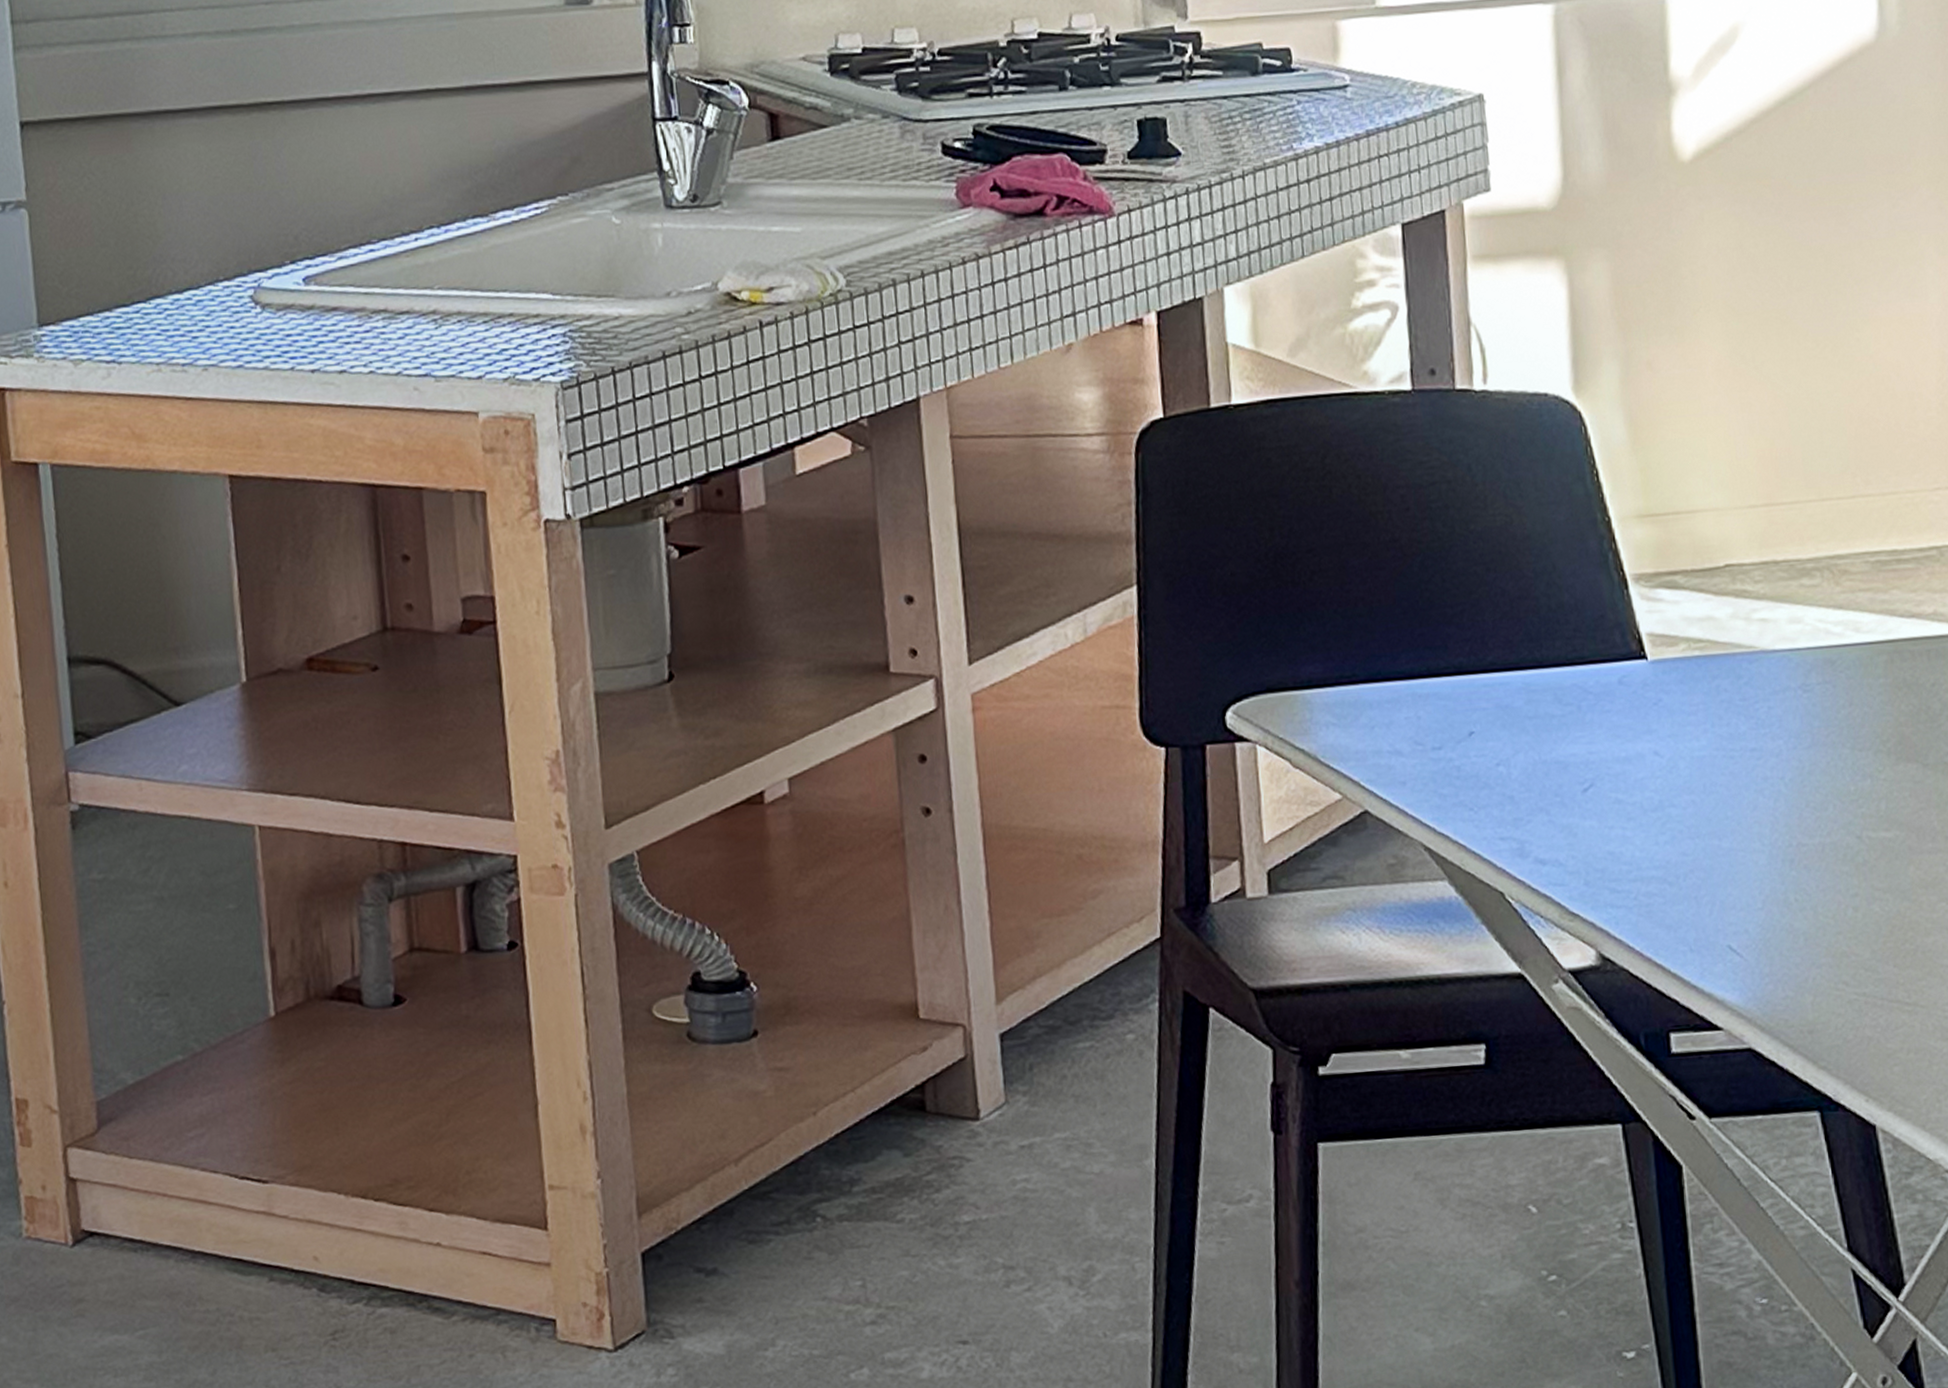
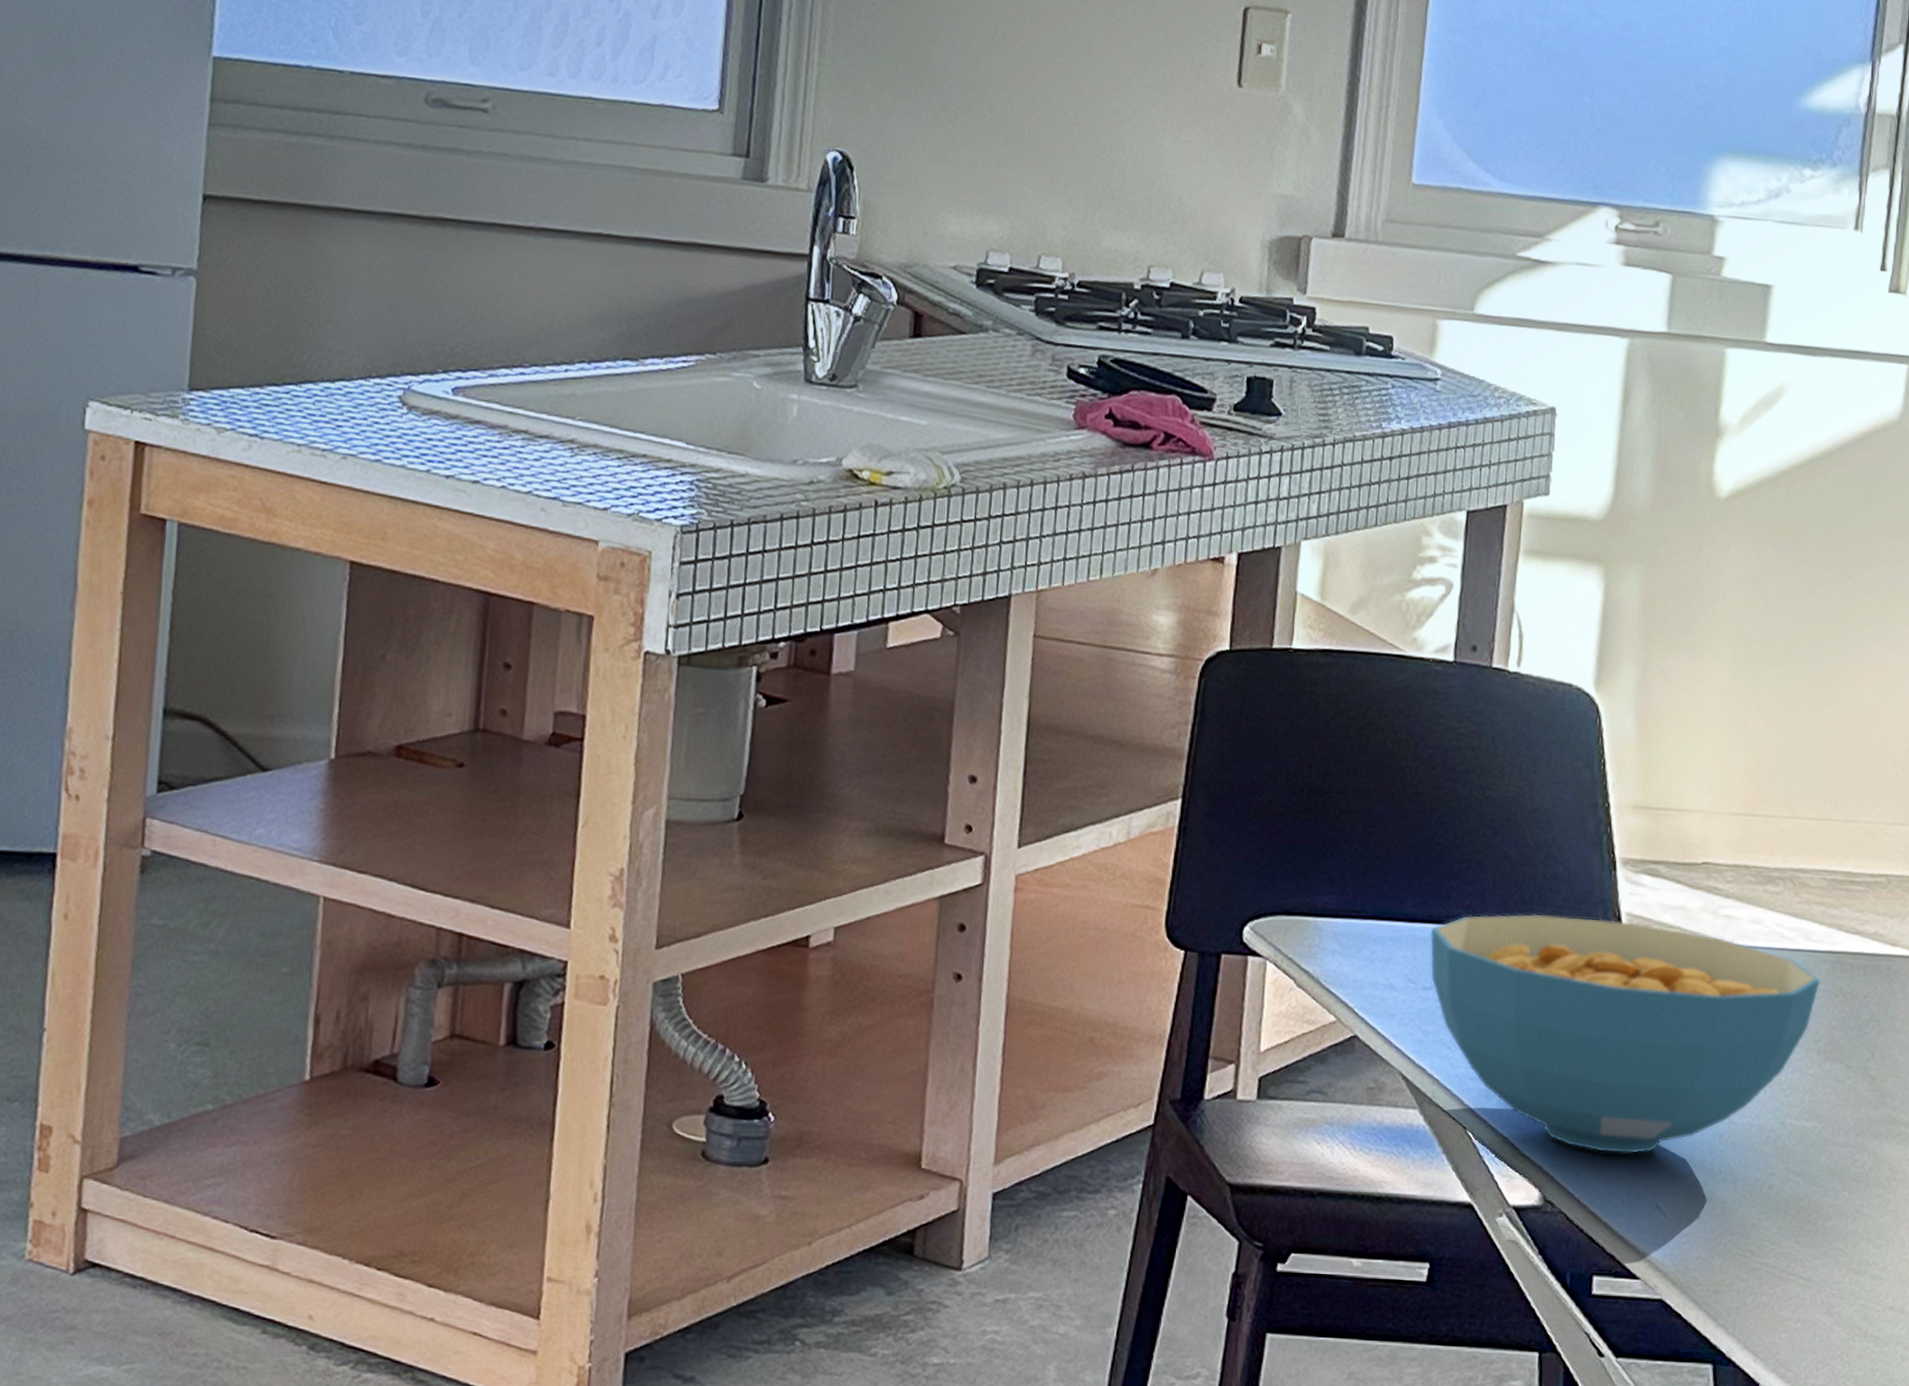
cereal bowl: none [1431,642,1879,898] -> present [1430,913,1820,1154]

